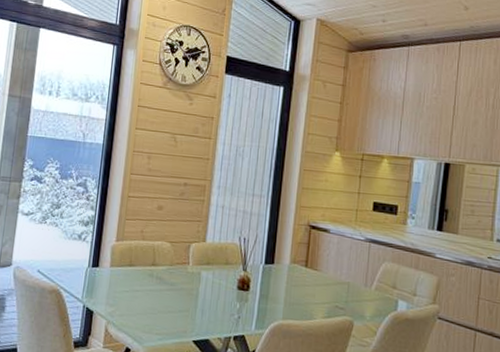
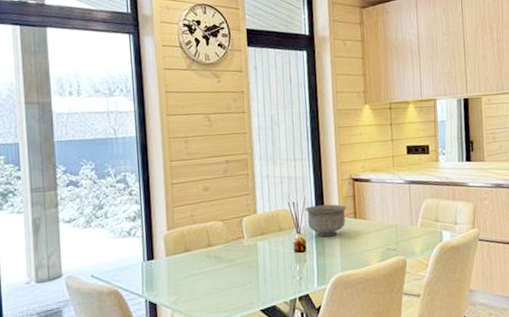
bowl: none [255,245,300,281] -> present [305,204,348,237]

